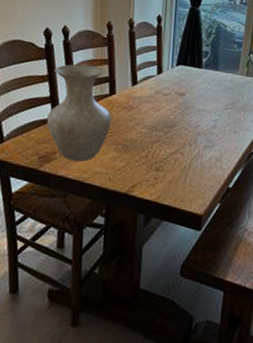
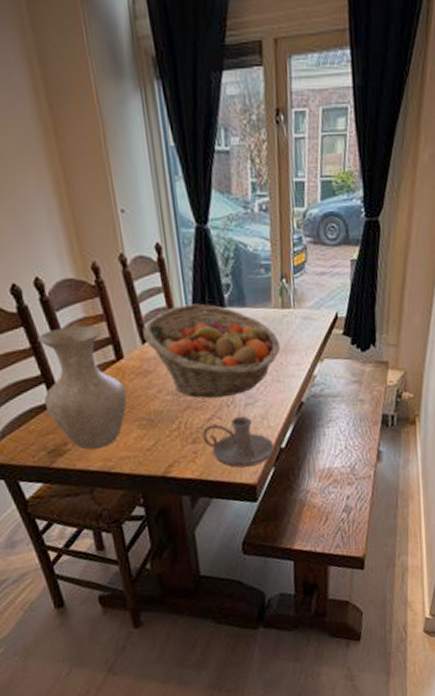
fruit basket: none [134,61,241,138] -> present [143,303,281,398]
candle holder: none [165,155,223,199] -> present [202,416,275,468]

